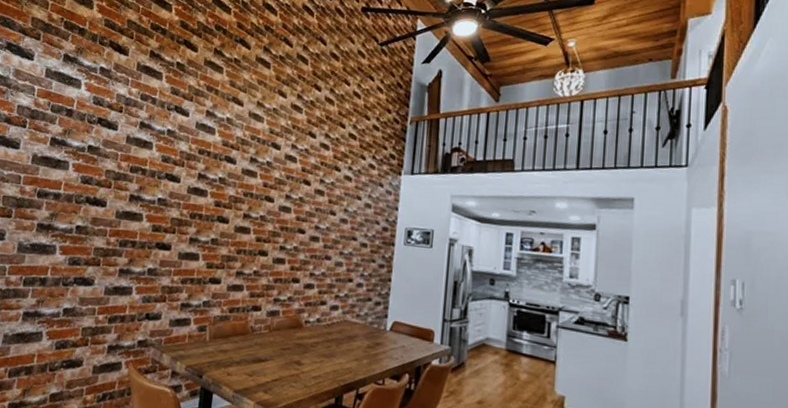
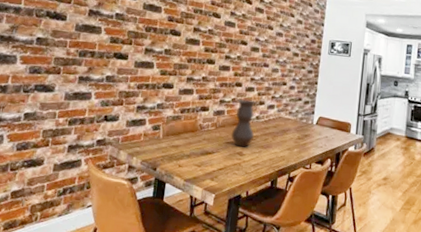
vase: none [287,297,317,356] -> present [231,99,256,147]

